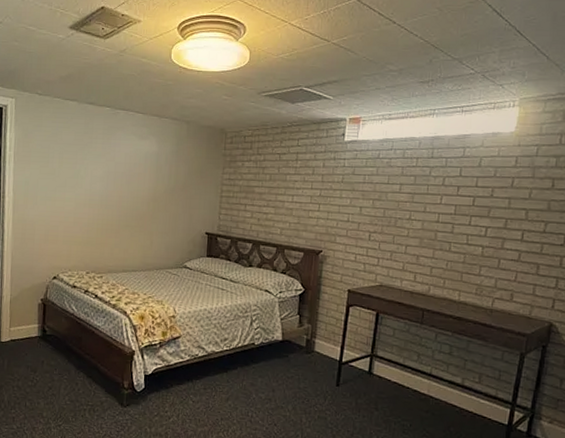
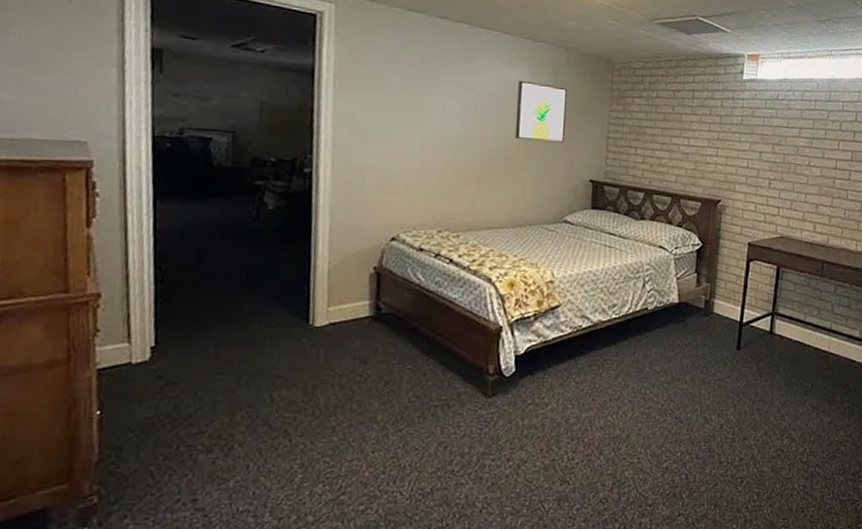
wall art: none [145,150,187,202] -> present [514,80,567,143]

